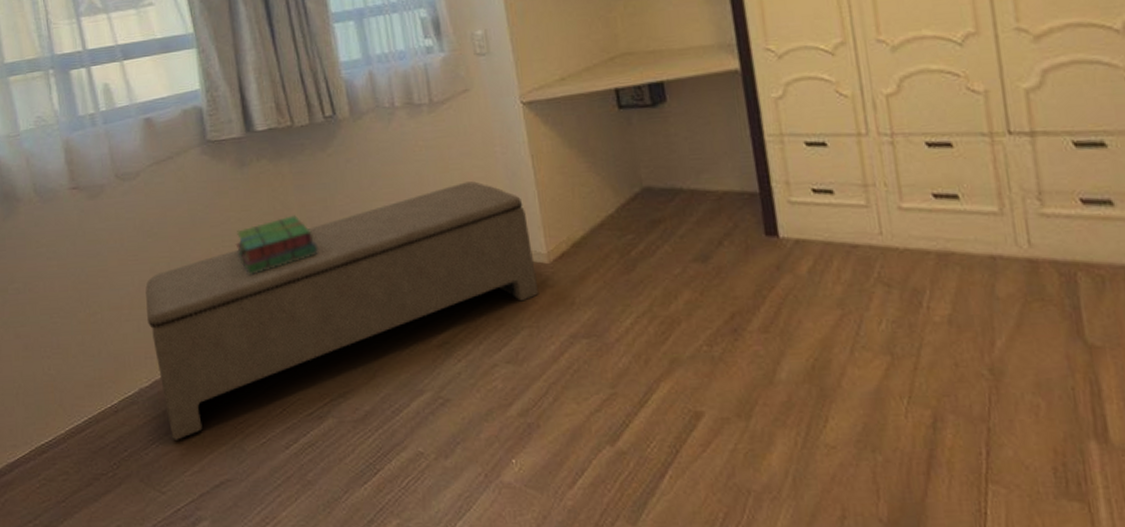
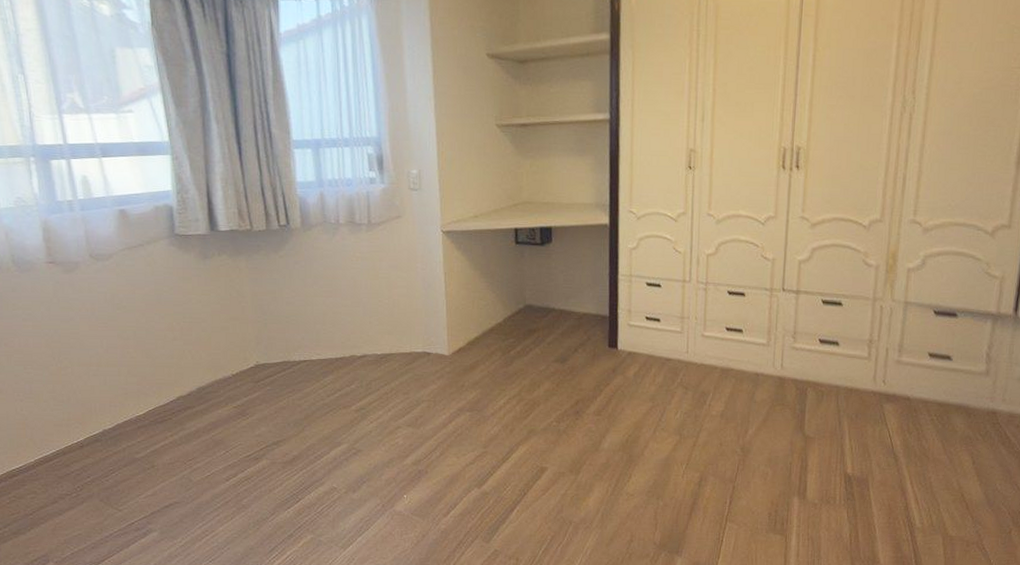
bench: present [145,181,539,440] -> none [113,288,439,471]
stack of books: present [235,215,319,275] -> none [195,302,266,346]

